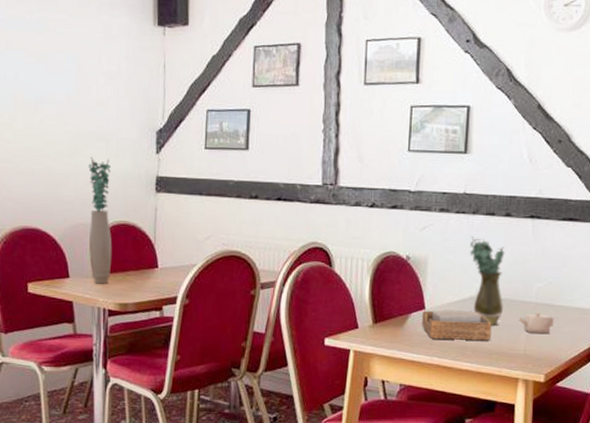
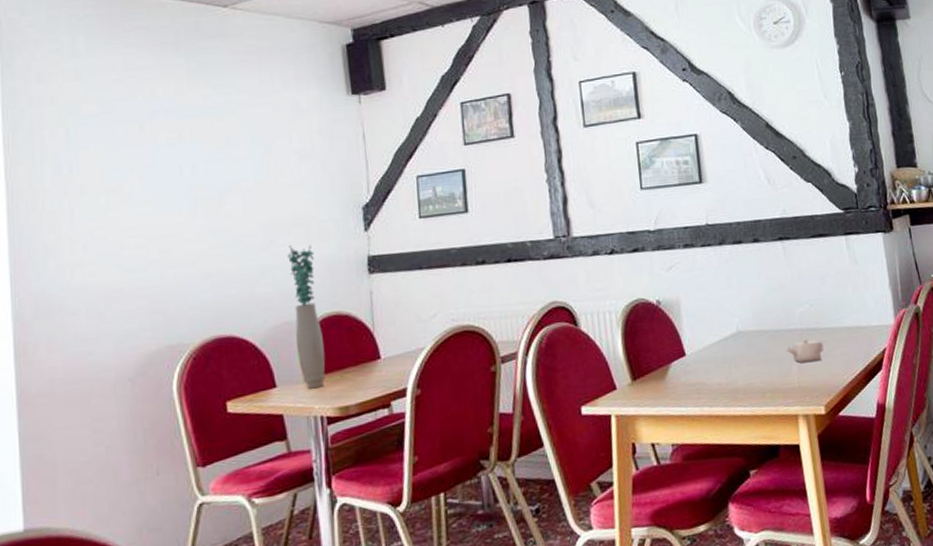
napkin holder: present [421,310,492,341] -> none [684,349,762,387]
vase: present [469,236,505,325] -> none [721,269,769,361]

